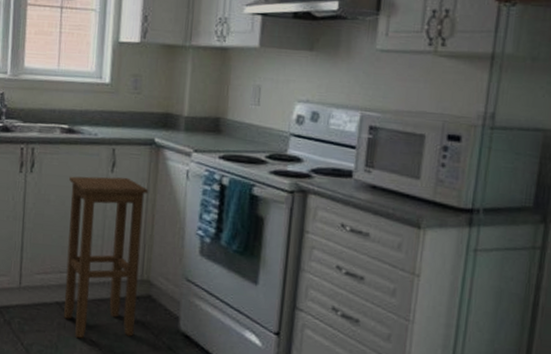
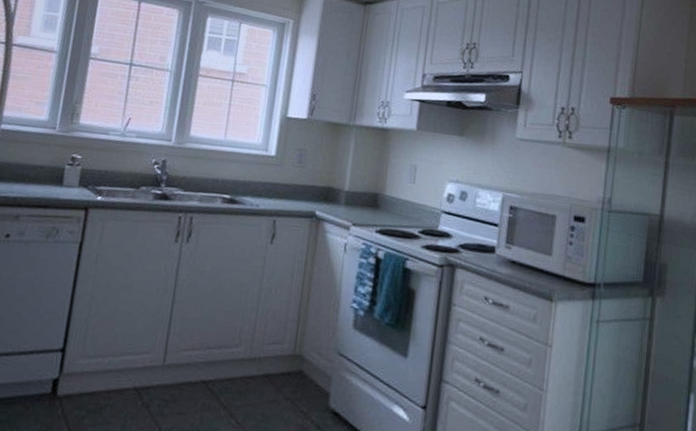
stool: present [64,176,149,338] -> none [209,247,307,420]

